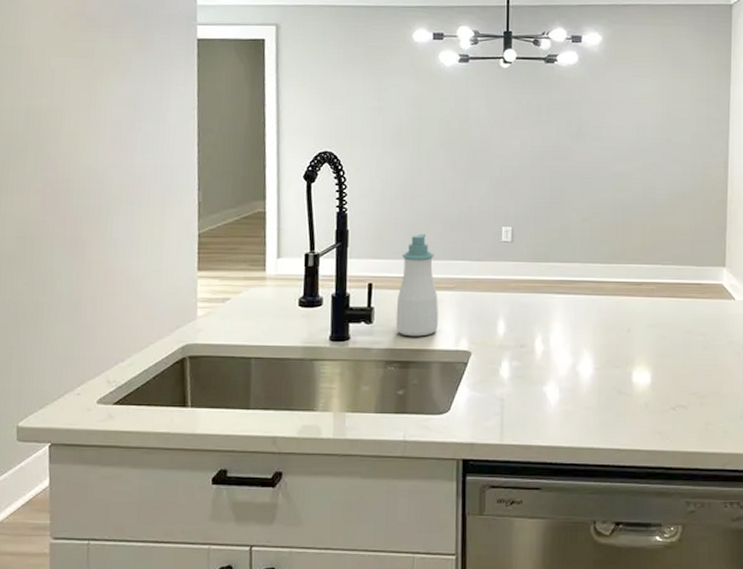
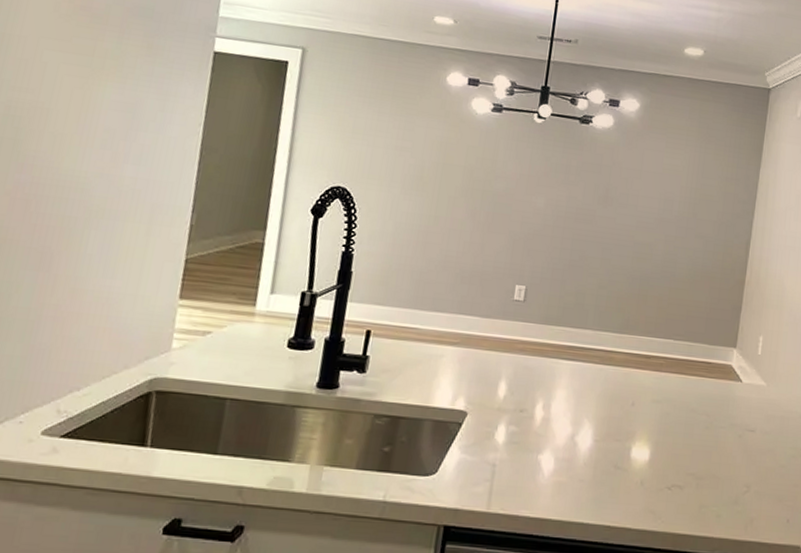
soap bottle: present [395,234,438,337] -> none [390,283,441,392]

